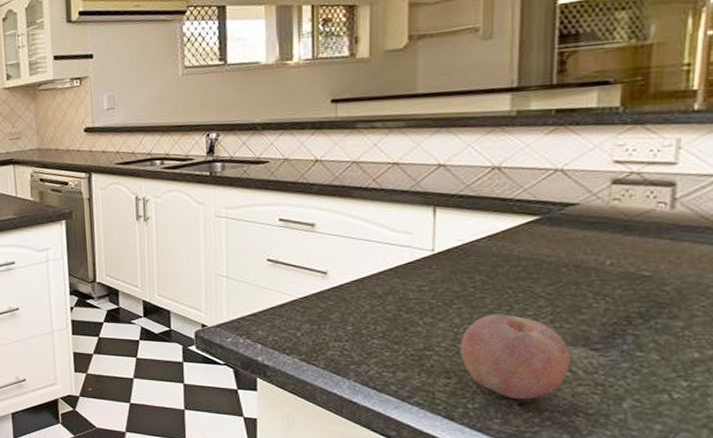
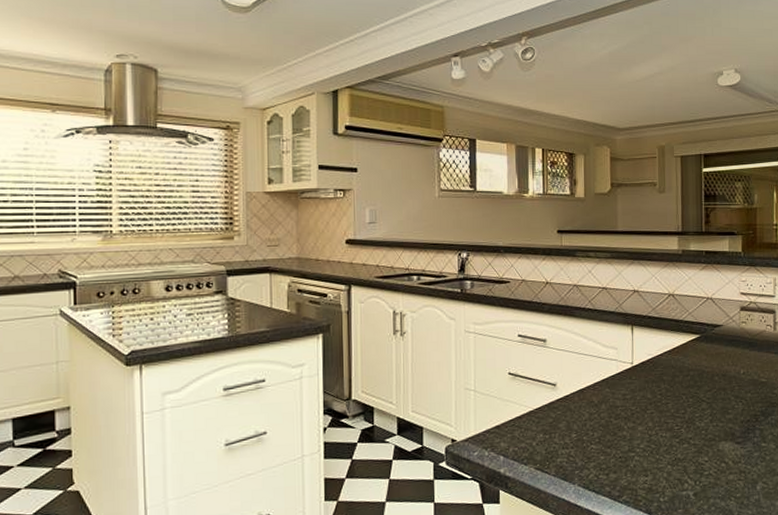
fruit: present [460,314,570,400] -> none [653,416,724,491]

